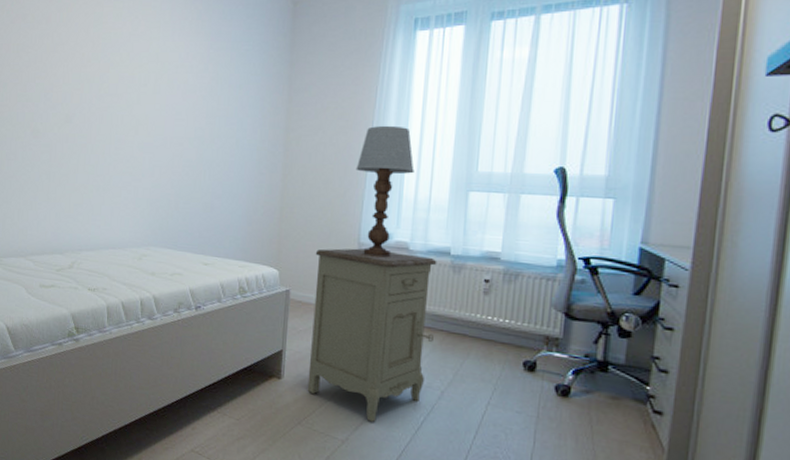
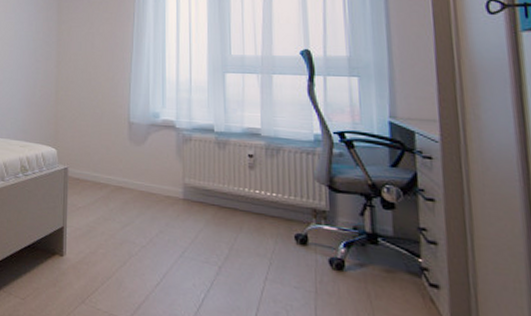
nightstand: present [307,248,437,422] -> none [89,127,206,300]
table lamp: present [355,125,415,258] -> none [121,16,174,136]

